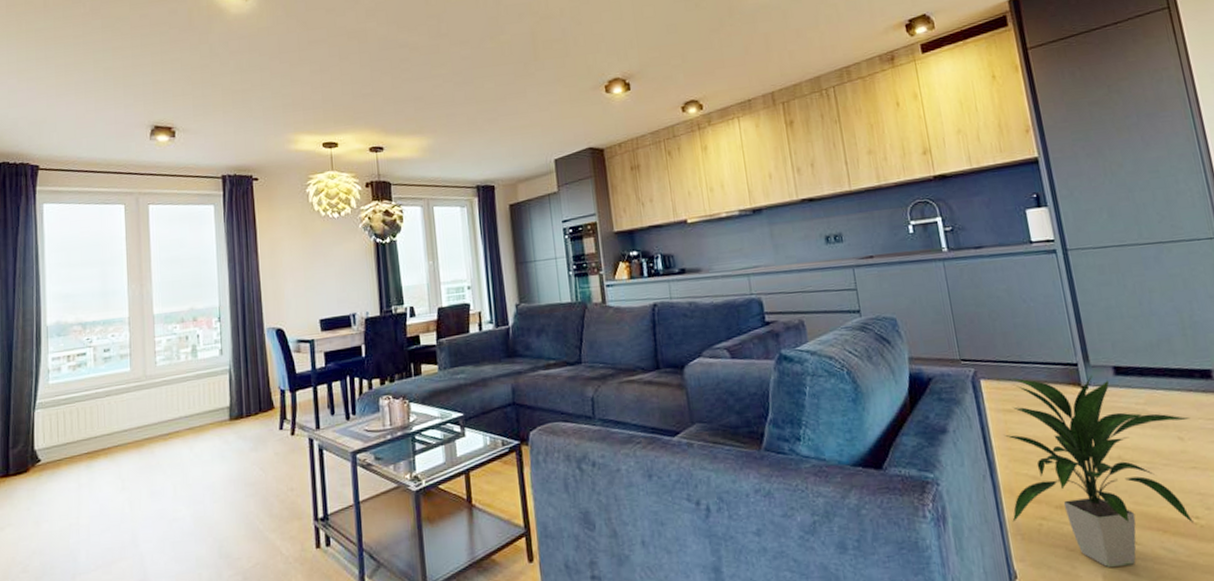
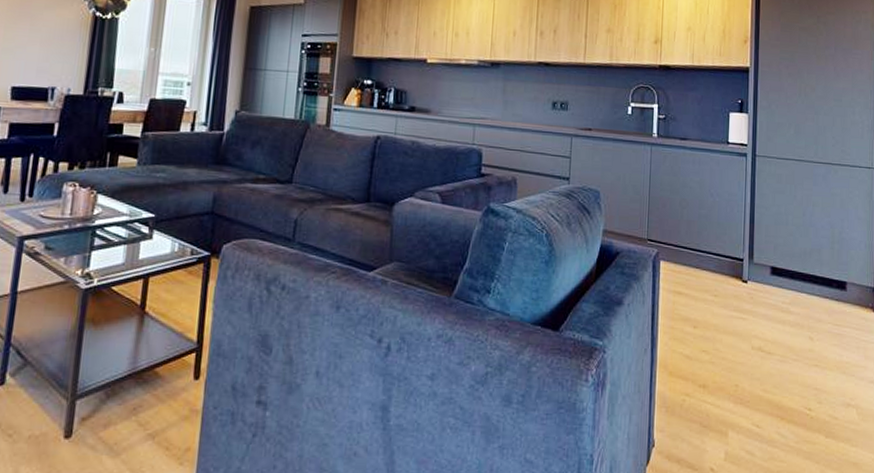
indoor plant: present [1003,375,1193,568] -> none [661,264,822,446]

